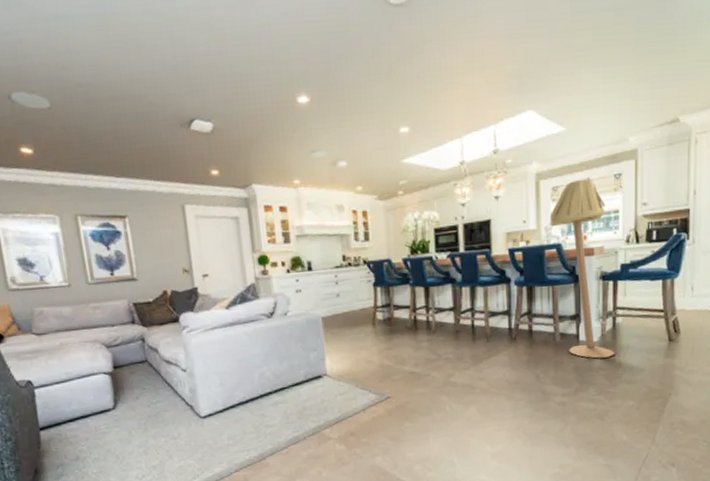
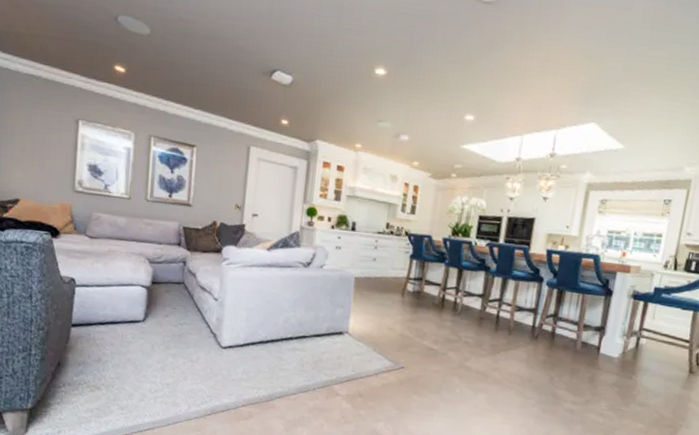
floor lamp: present [549,177,615,359] -> none [587,197,650,376]

